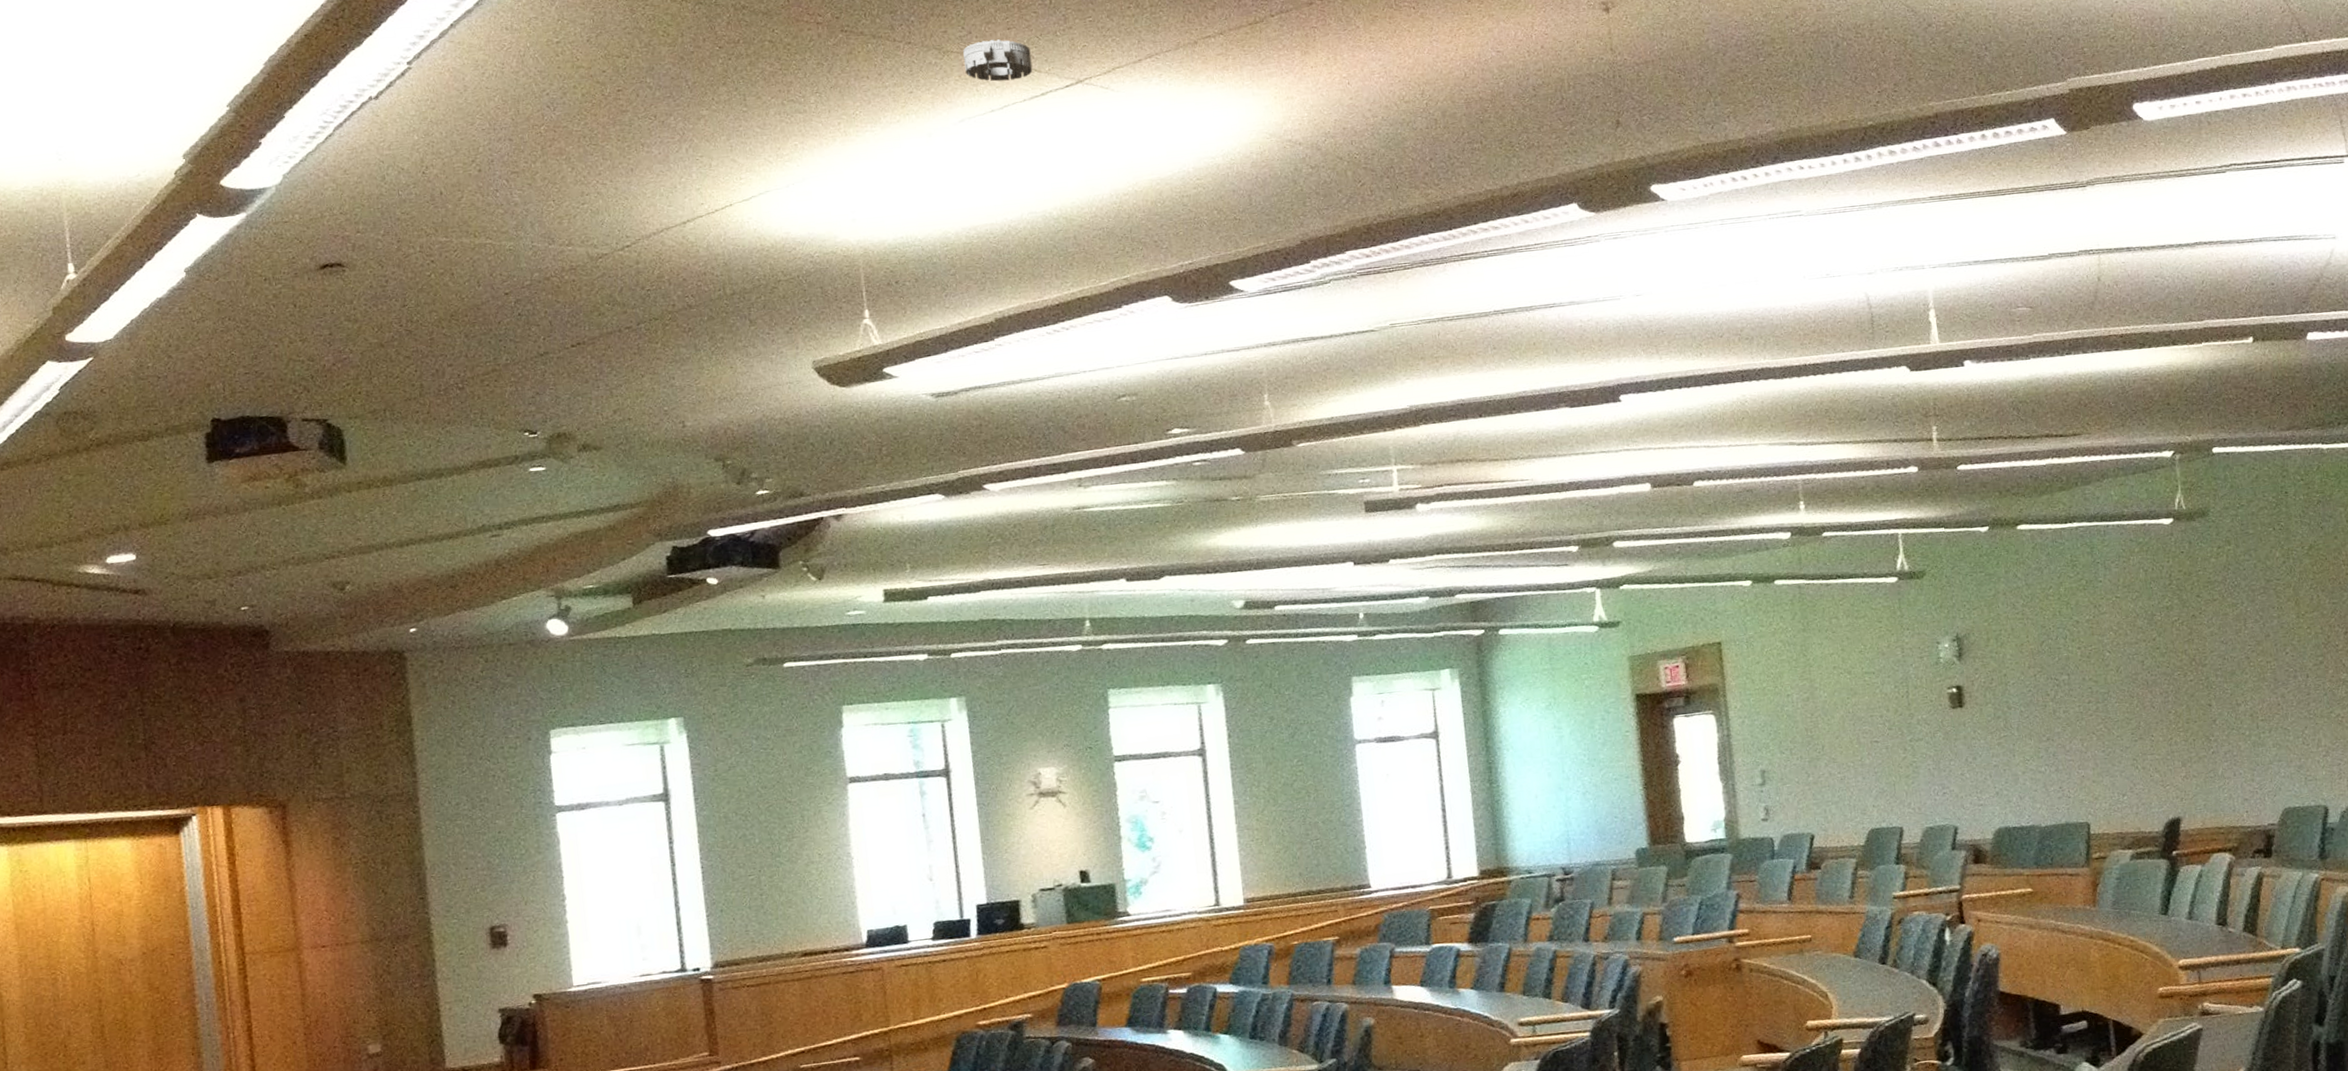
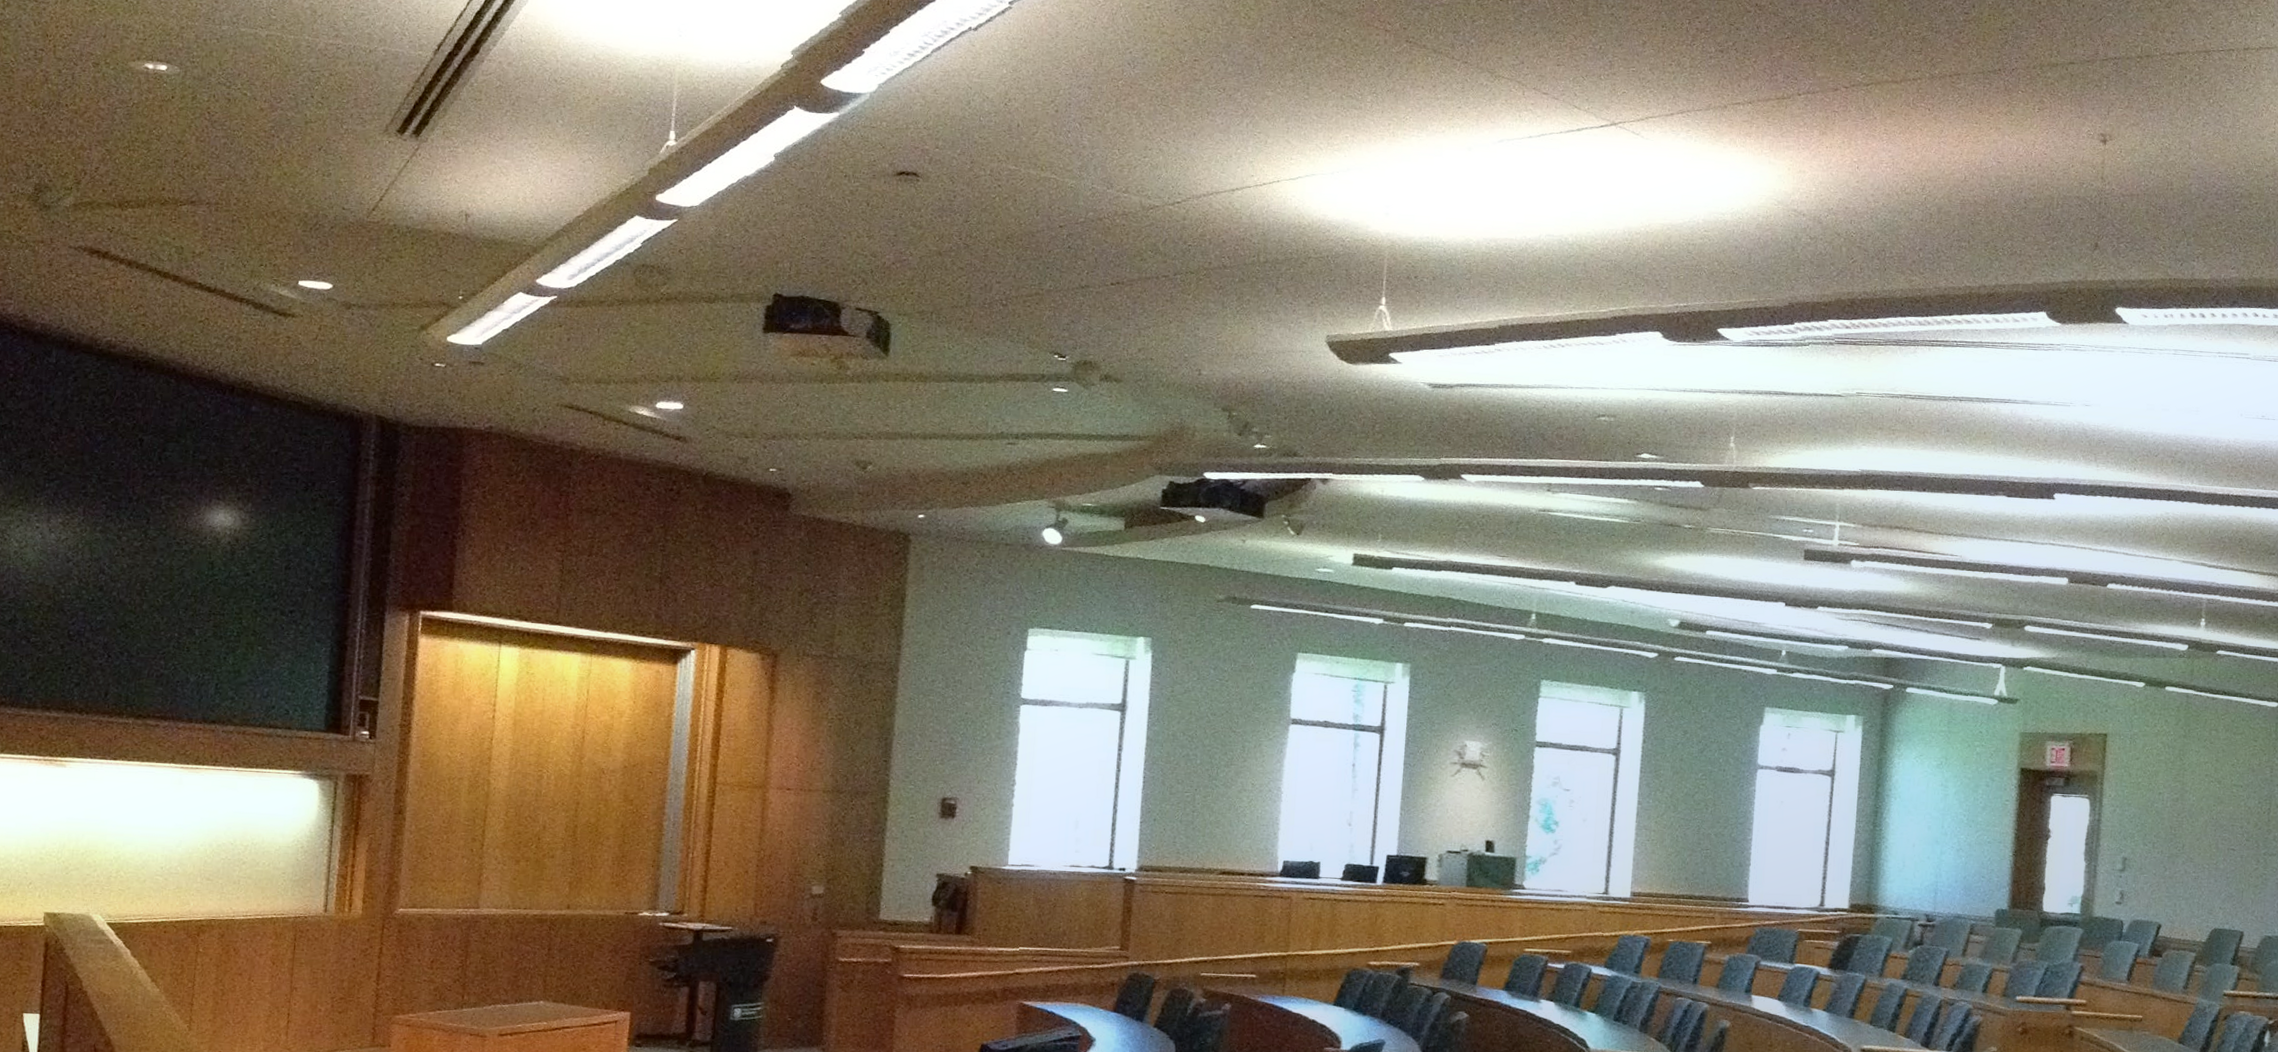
smoke detector: present [963,39,1033,82] -> none [1512,72,1575,113]

